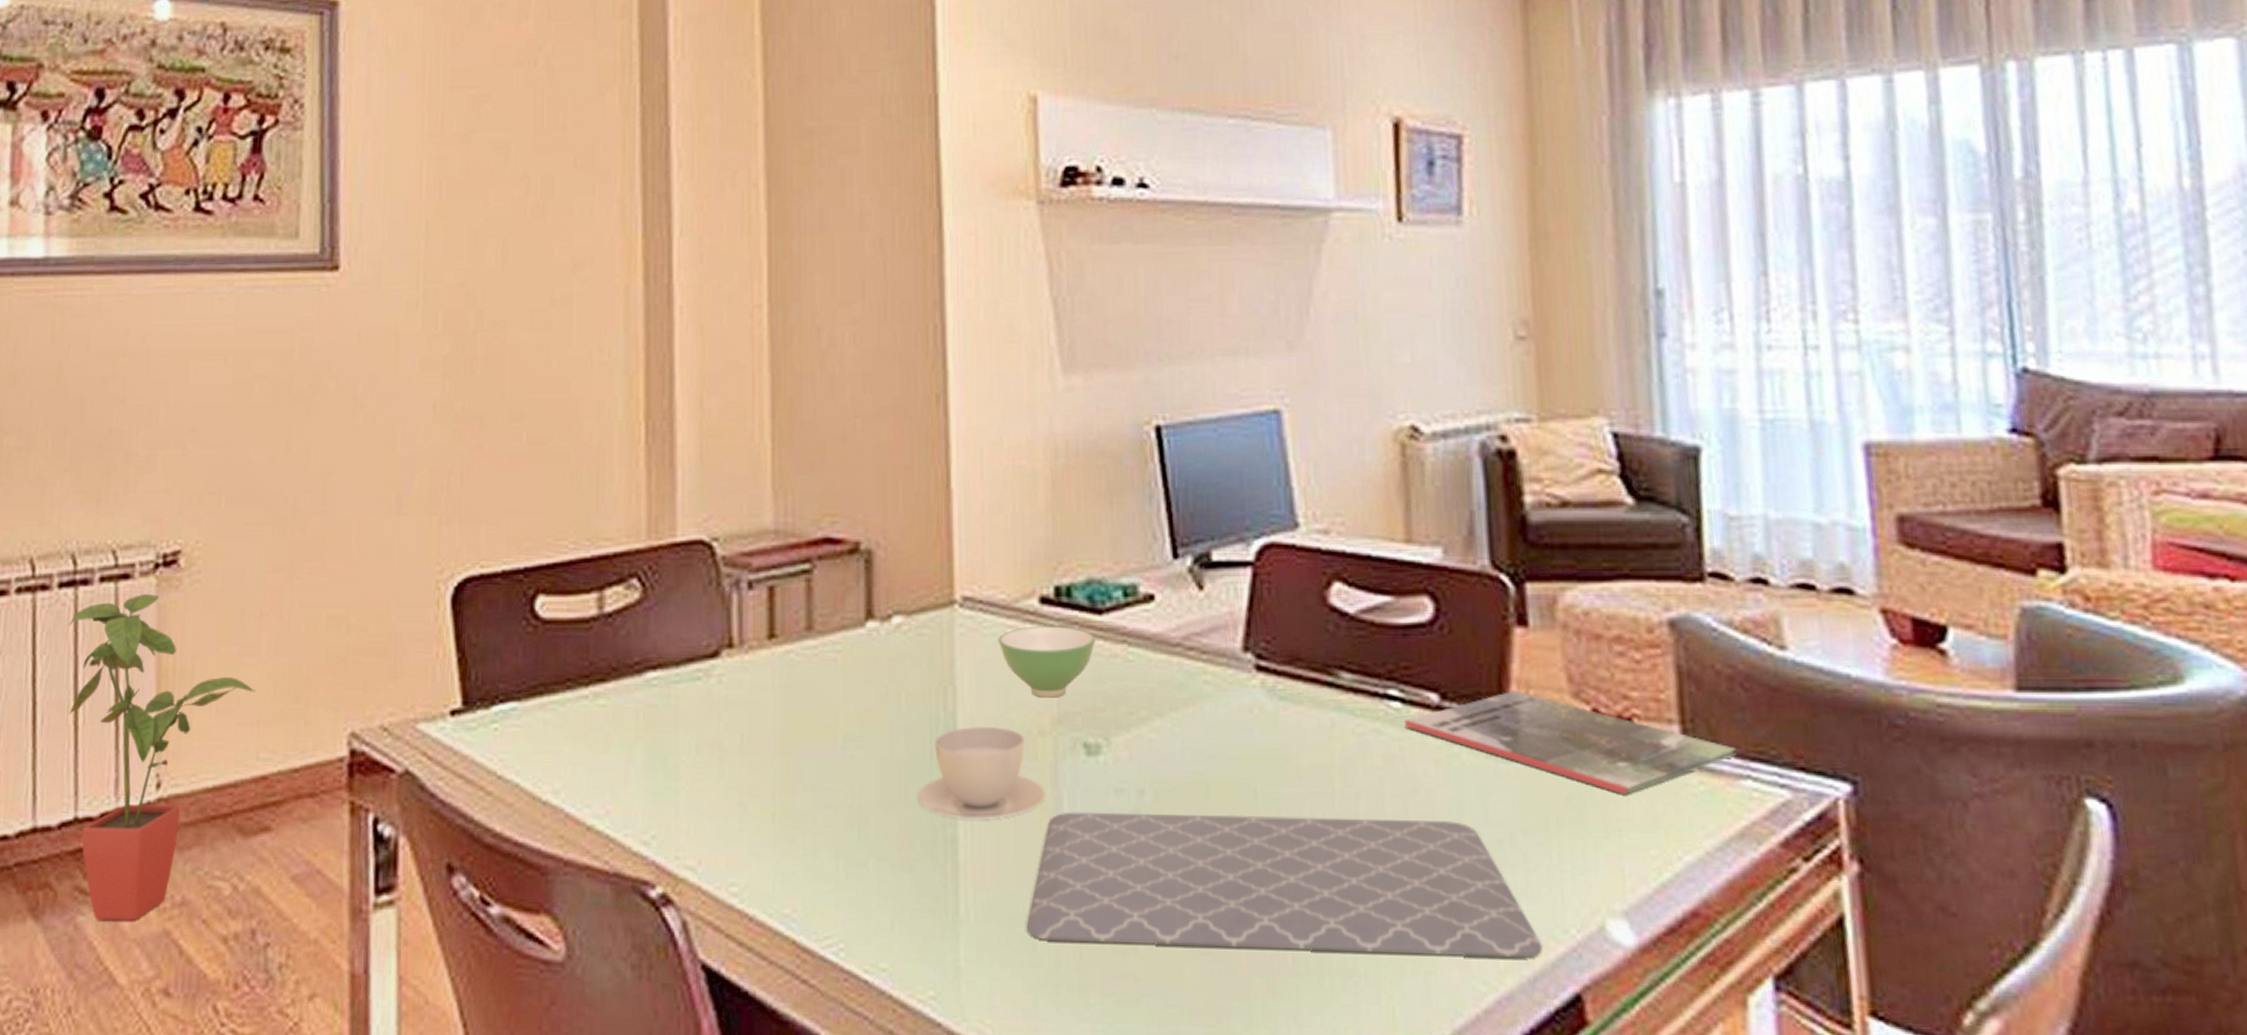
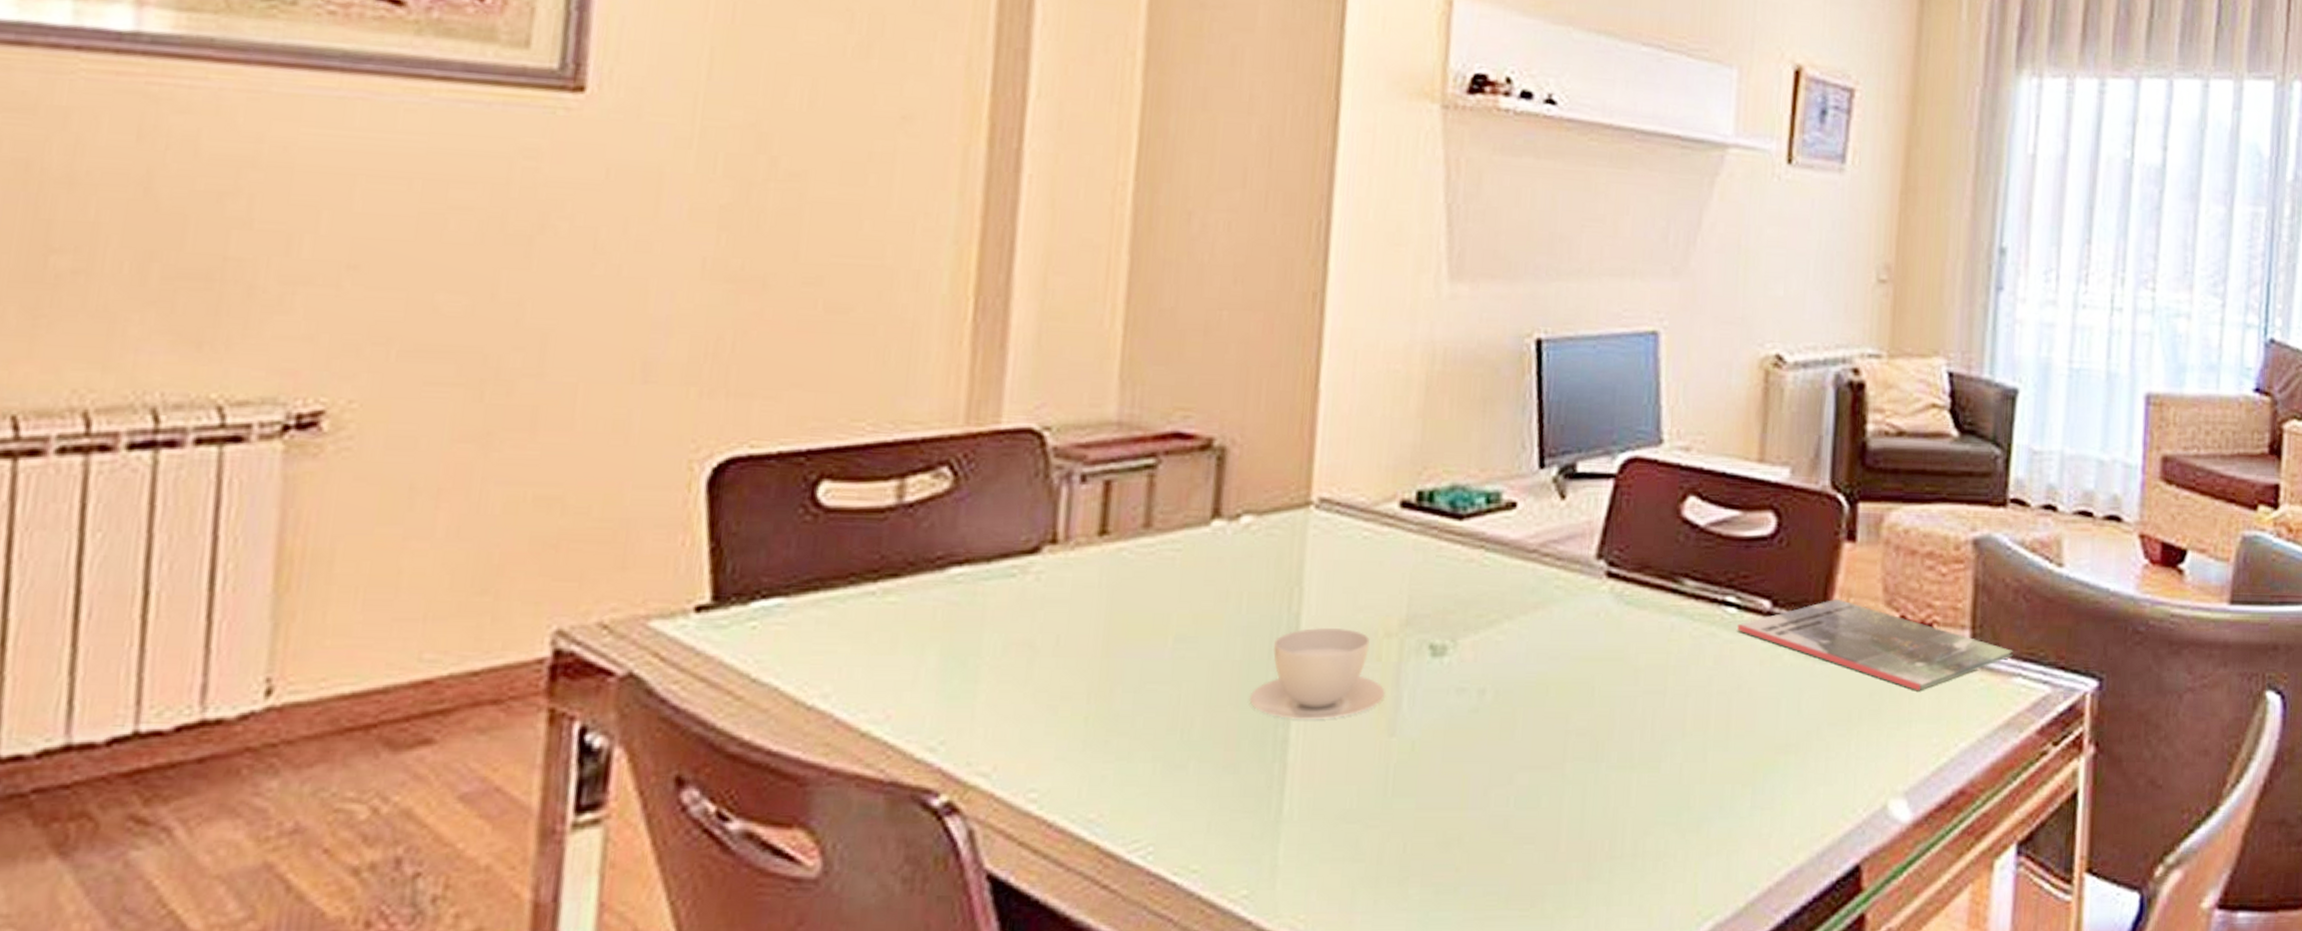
house plant: present [69,593,255,921] -> none [134,460,423,856]
bowl: present [998,626,1096,698] -> none [1352,529,1454,600]
placemat: present [1026,812,1542,959] -> none [1351,711,1833,837]

